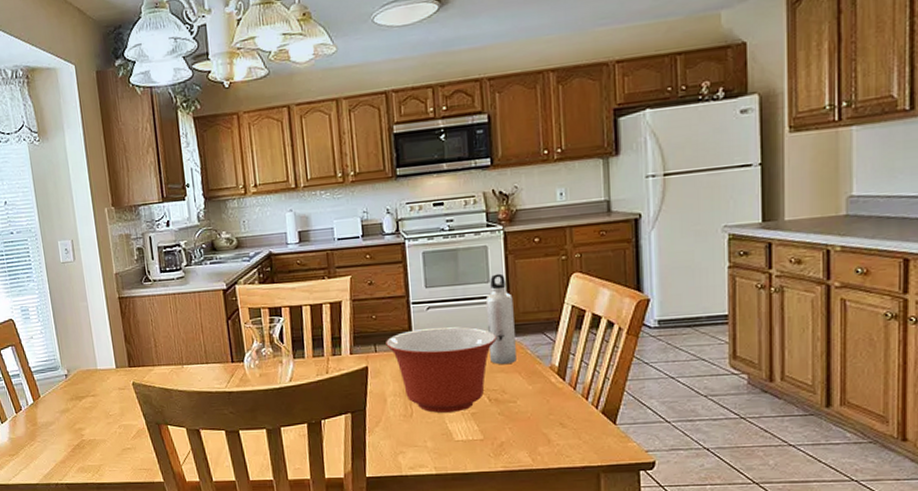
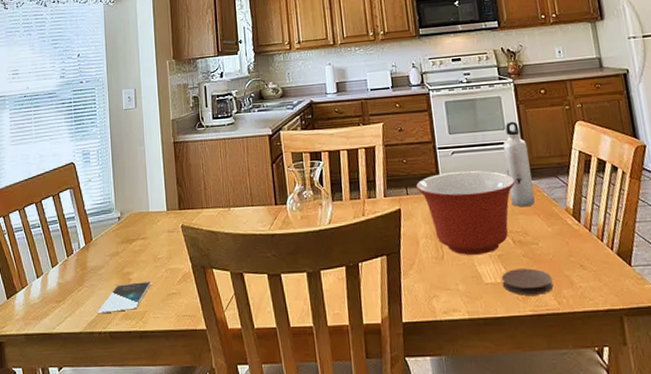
smartphone: none [52,436,106,467] -> present [97,280,152,314]
coaster: none [473,426,529,452] -> present [501,268,554,296]

